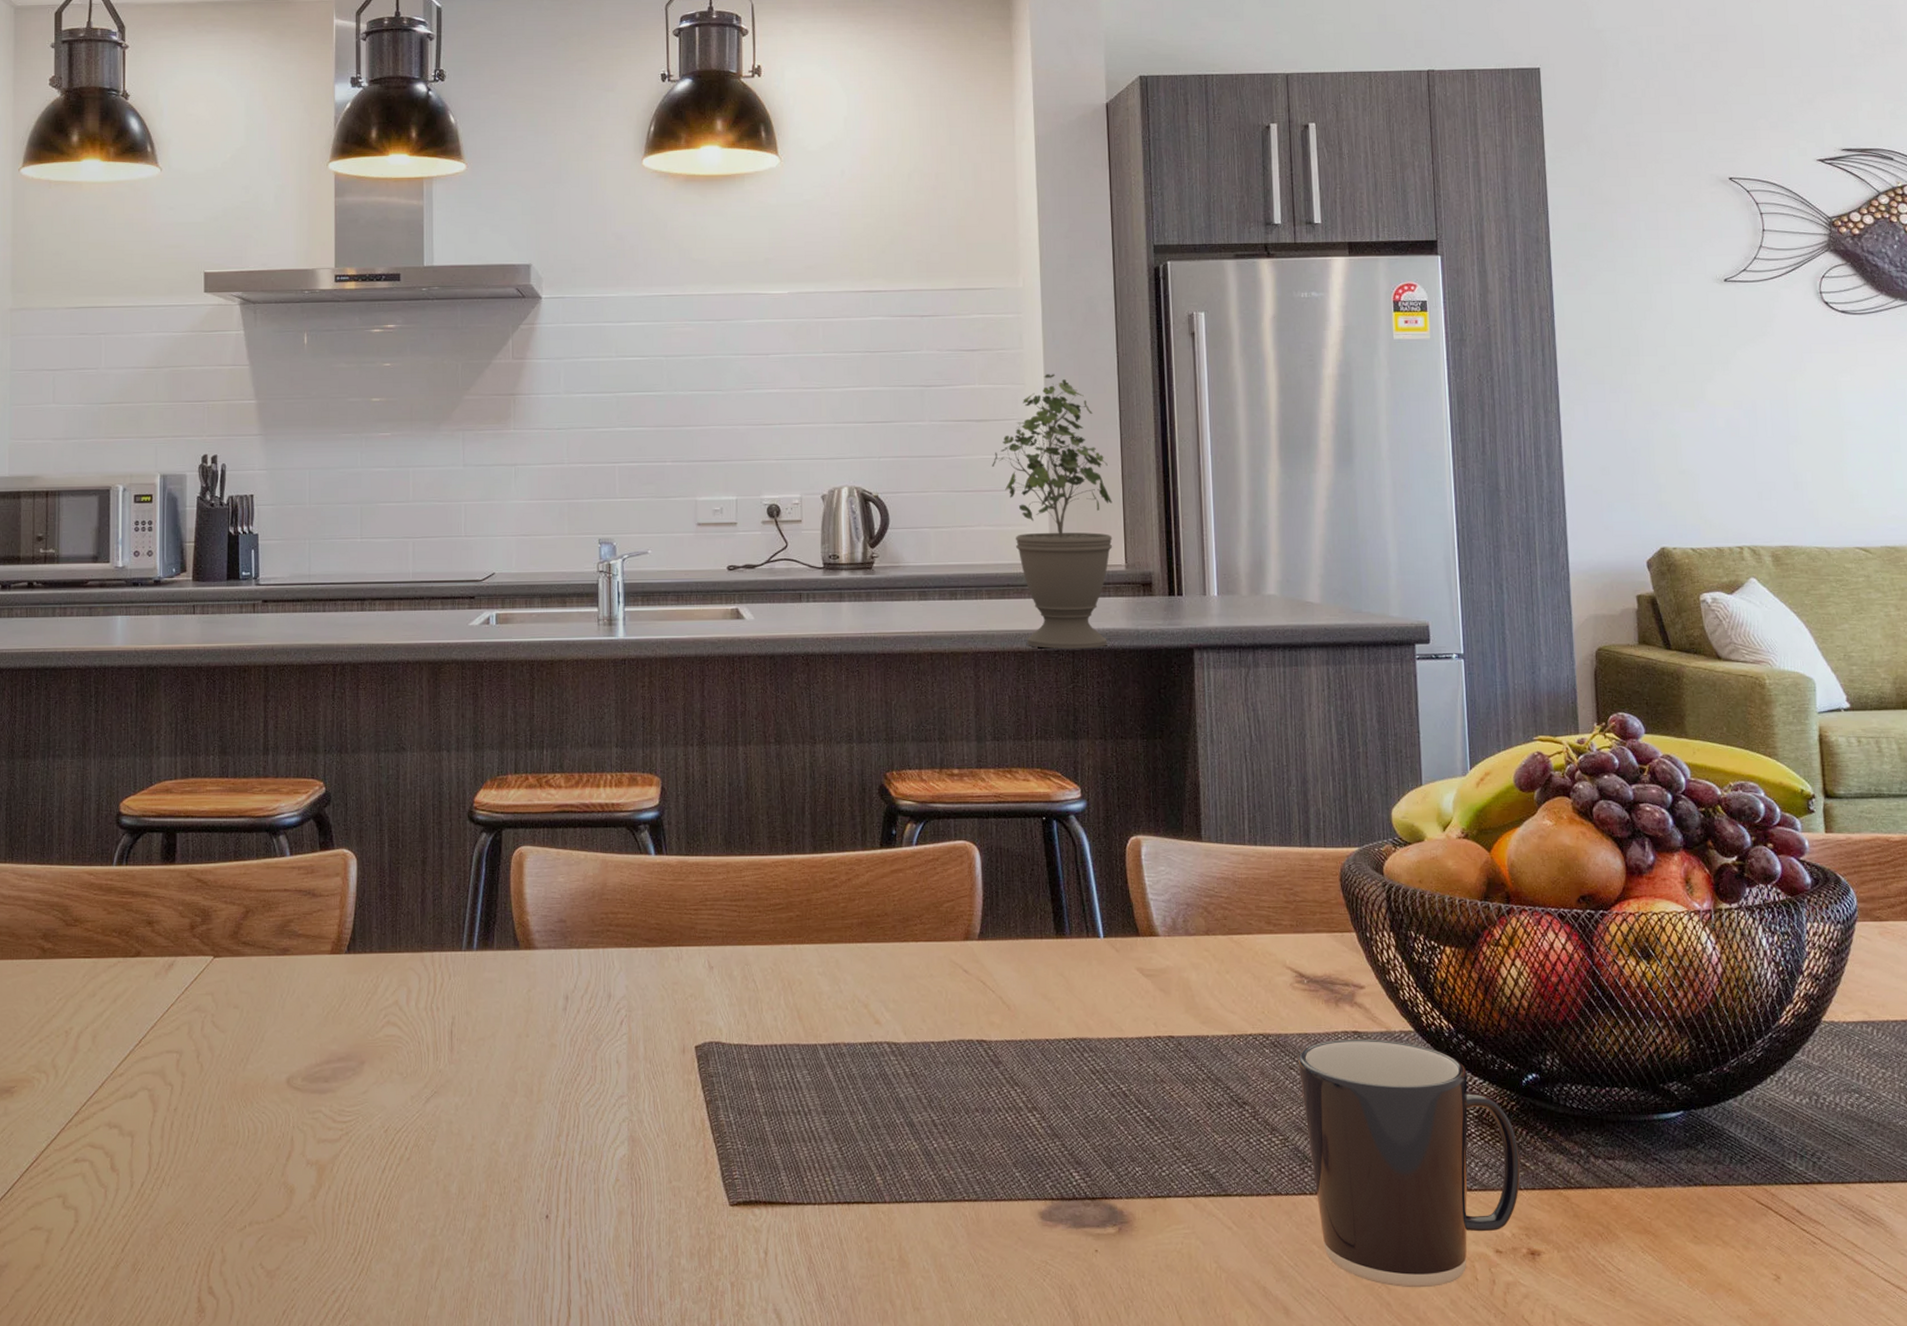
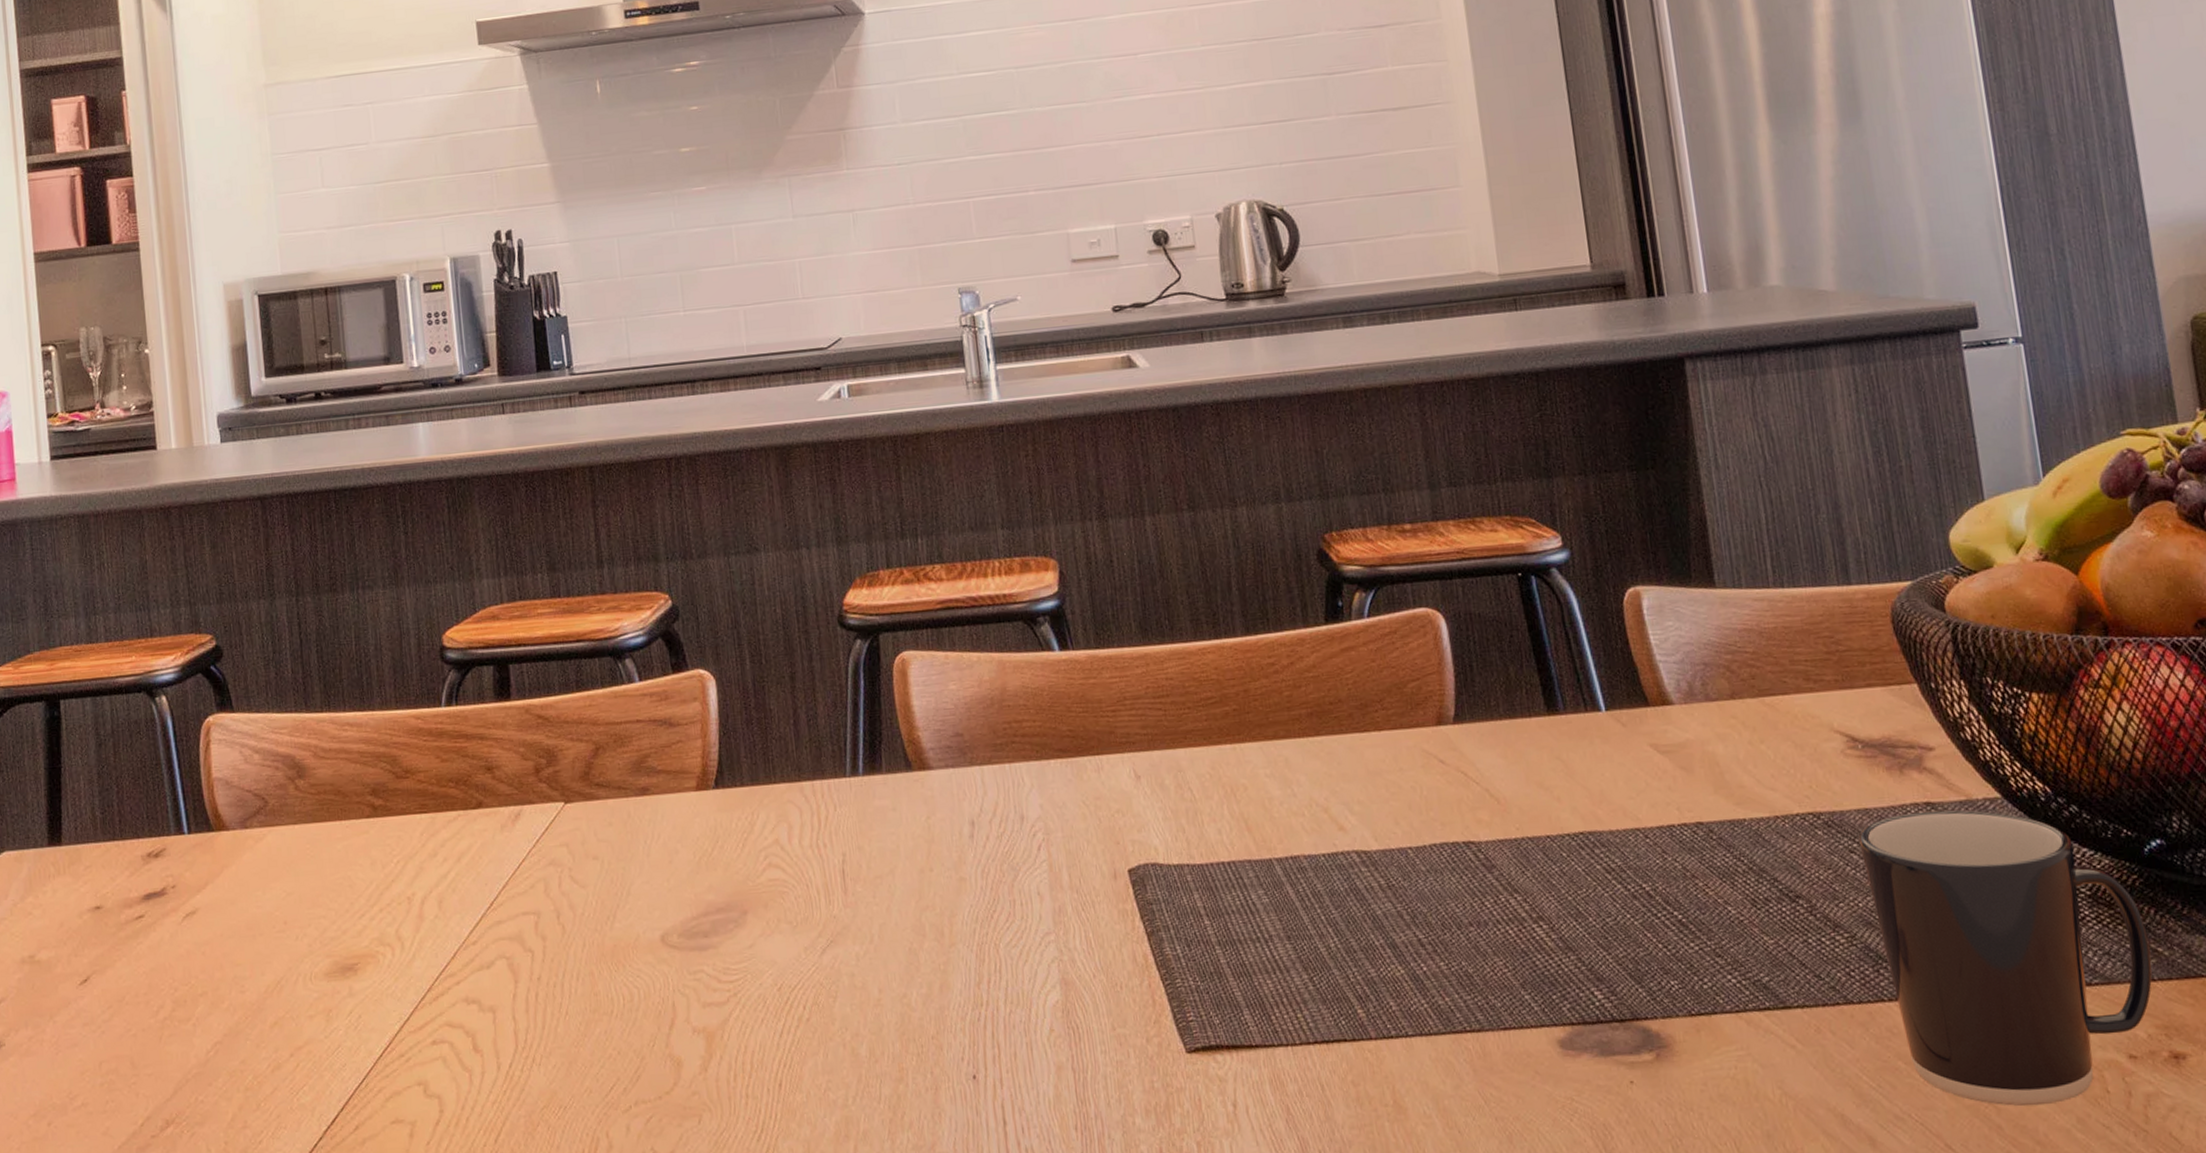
potted plant: present [992,374,1113,650] -> none [1417,45,1578,373]

